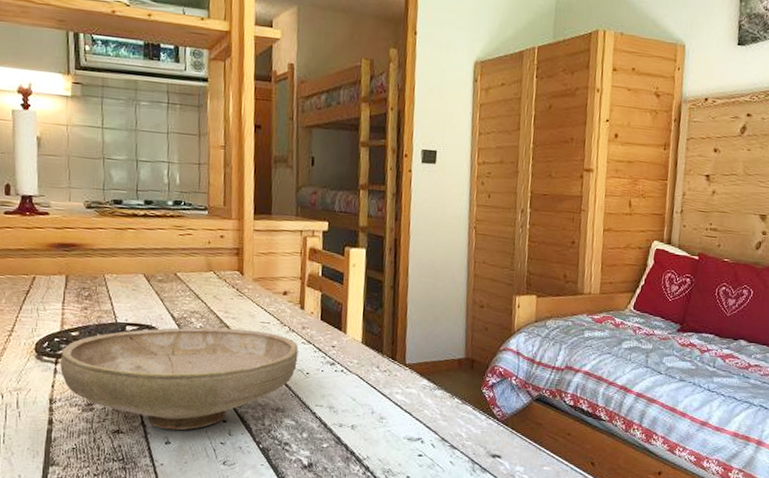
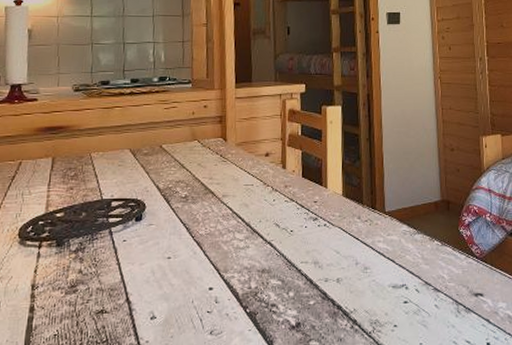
bowl: present [60,327,299,431] -> none [44,193,282,304]

